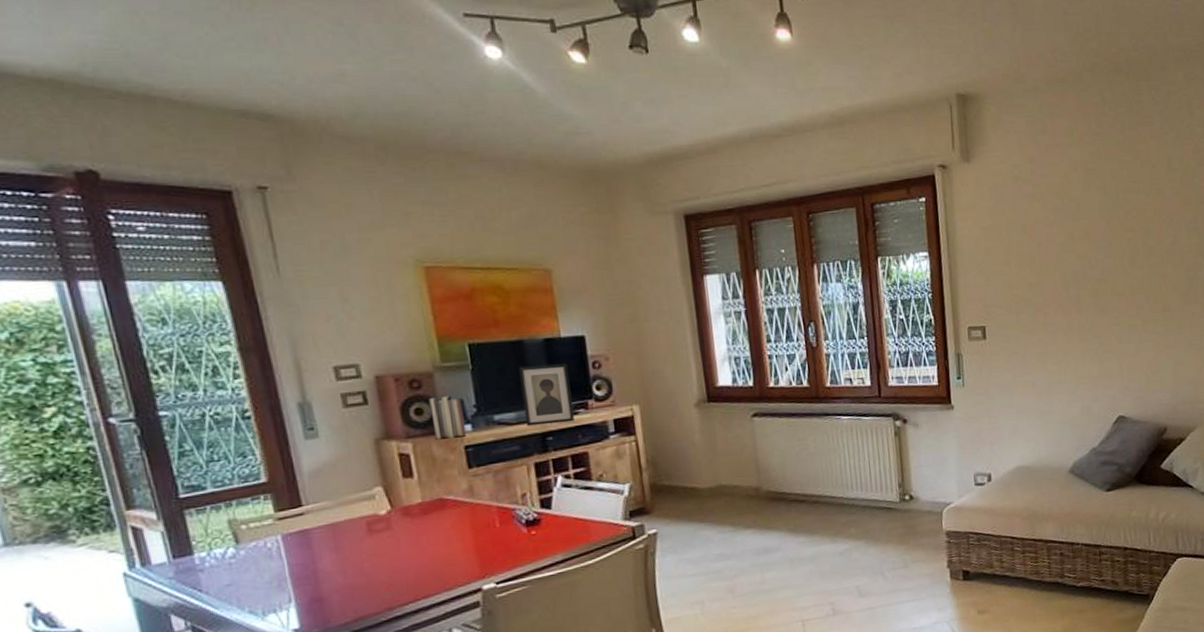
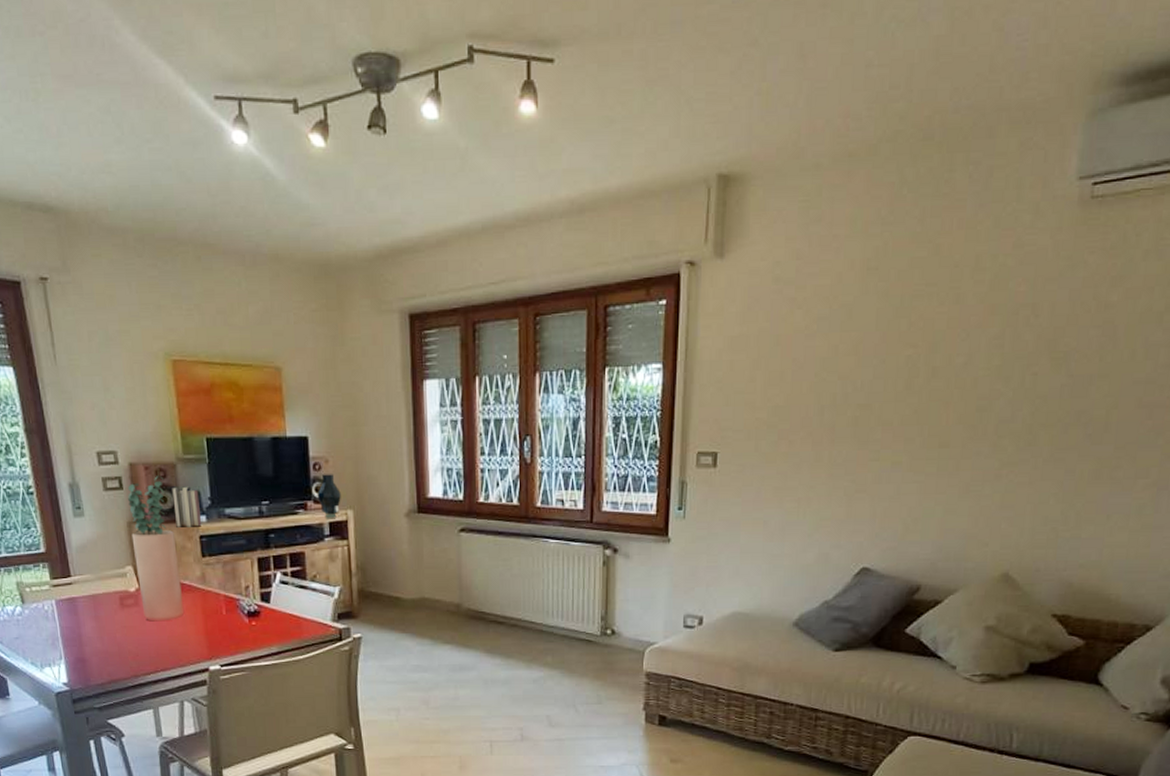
vase: none [373,378,450,545] -> present [127,468,185,622]
picture frame: present [519,364,575,426] -> none [248,463,294,522]
vase: none [598,371,625,416] -> present [317,474,341,518]

